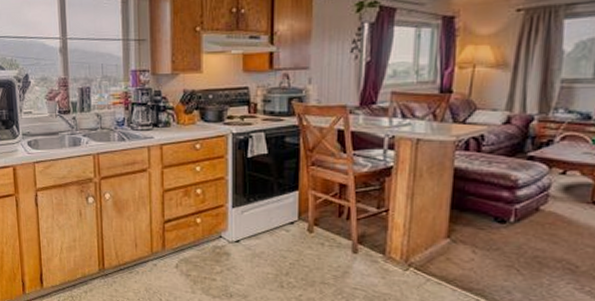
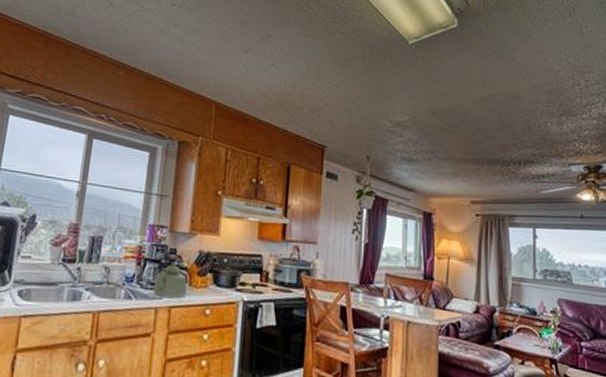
kettle: none [143,96,176,137] -> present [152,255,188,299]

